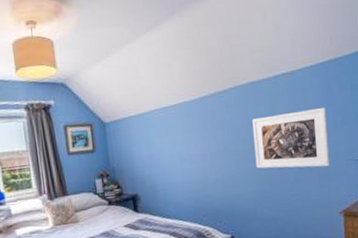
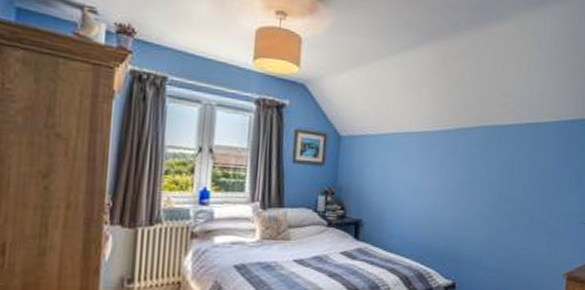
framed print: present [252,107,330,169] -> none [489,162,564,225]

